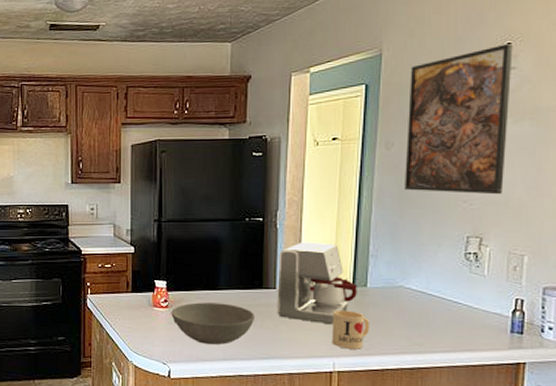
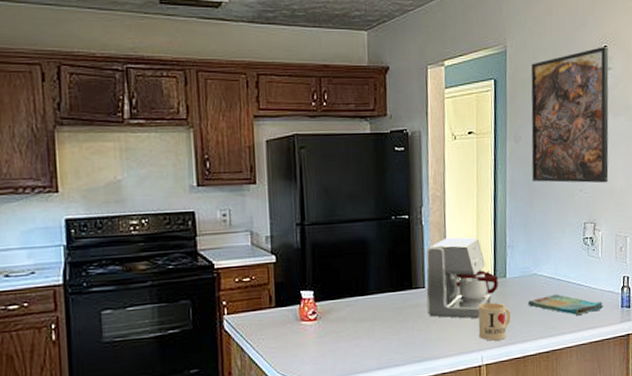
bowl: present [171,302,254,345] -> none [320,308,406,355]
dish towel: none [390,309,487,334] -> present [527,294,604,315]

